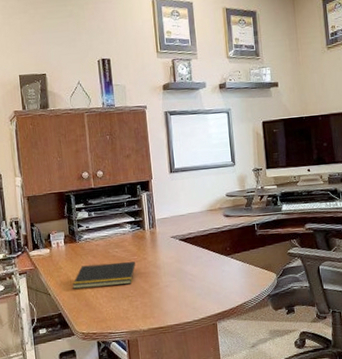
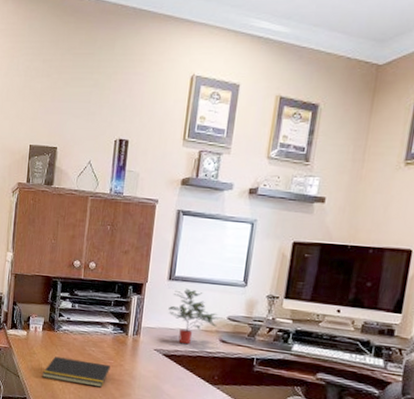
potted plant: none [175,177,222,226] -> present [168,288,223,345]

